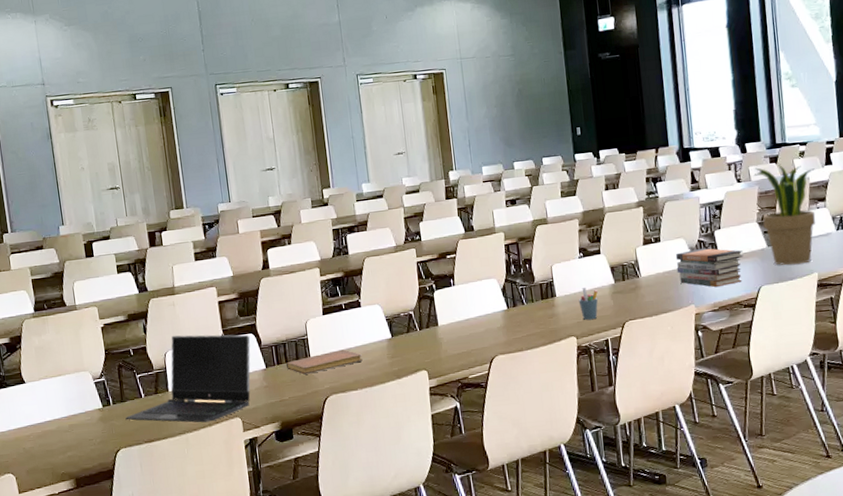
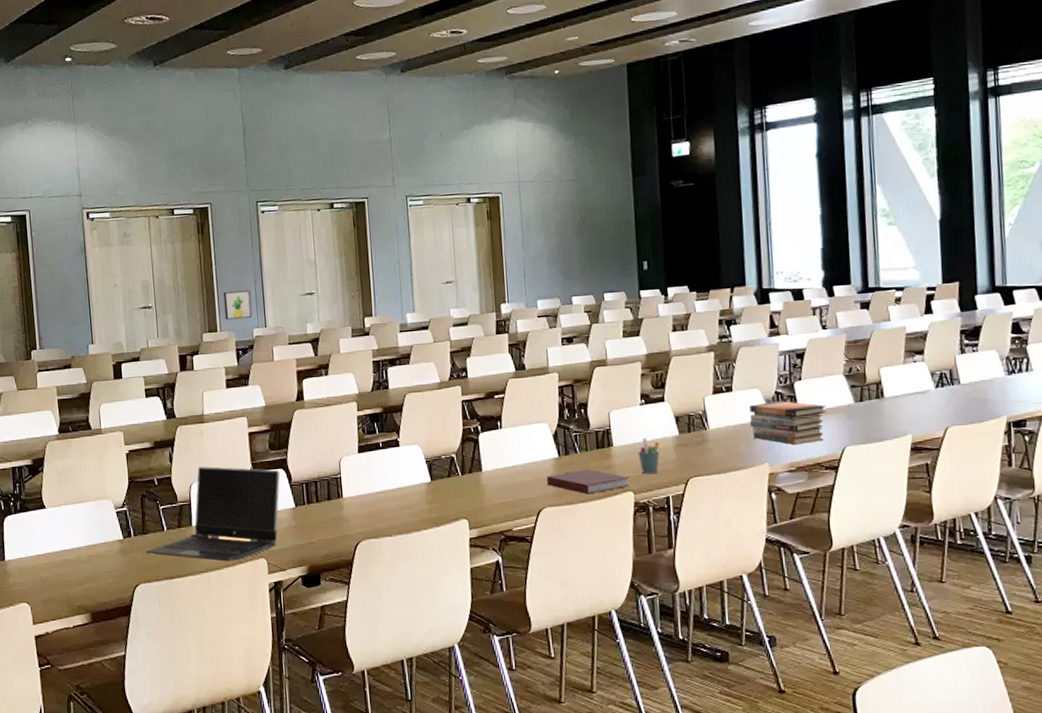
wall art: none [187,168,216,197] -> present [223,290,252,320]
notebook: present [285,349,363,375] -> none [316,491,399,516]
notebook: none [497,318,572,342] -> present [546,469,629,495]
potted plant: present [754,163,816,266] -> none [841,309,912,425]

